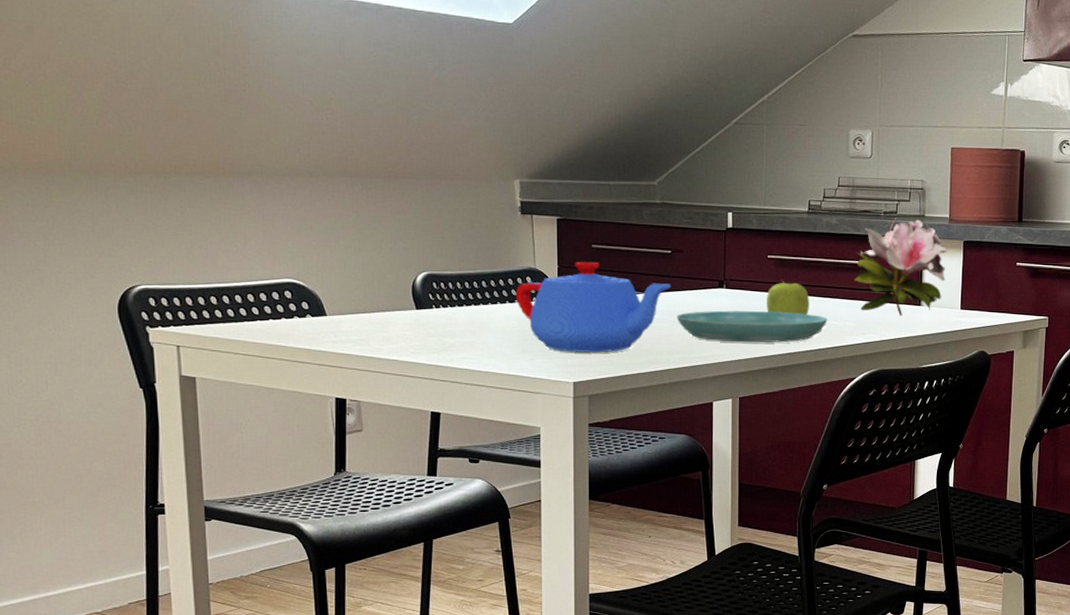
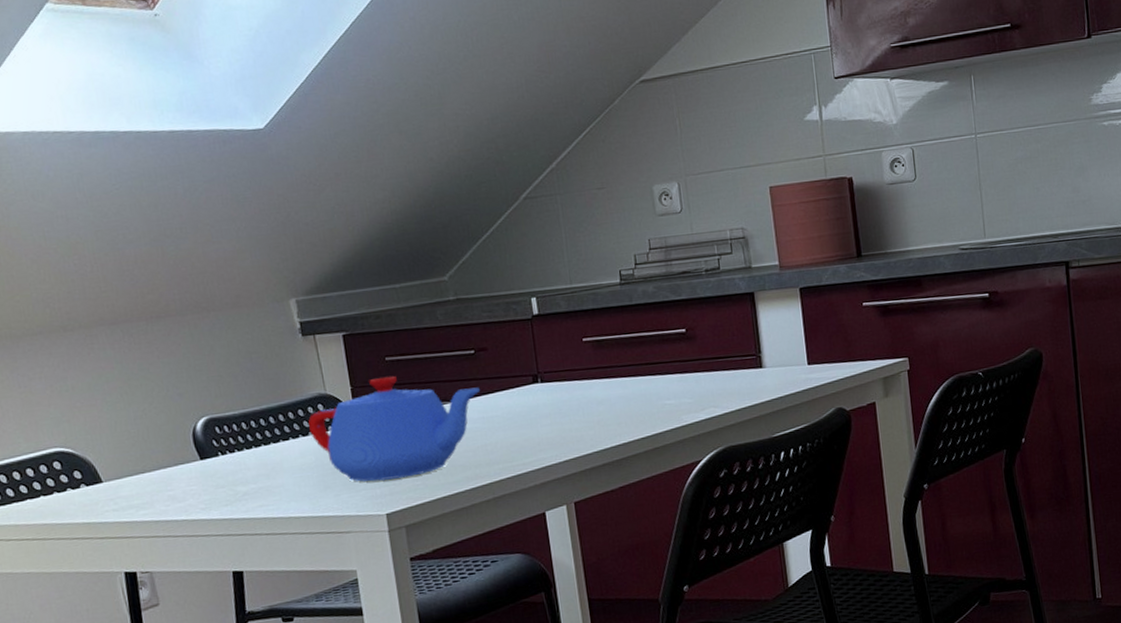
saucer: present [676,310,828,343] -> none [490,396,661,444]
fruit: present [766,278,810,315] -> none [588,361,638,403]
flower: present [854,218,948,316] -> none [681,273,786,384]

